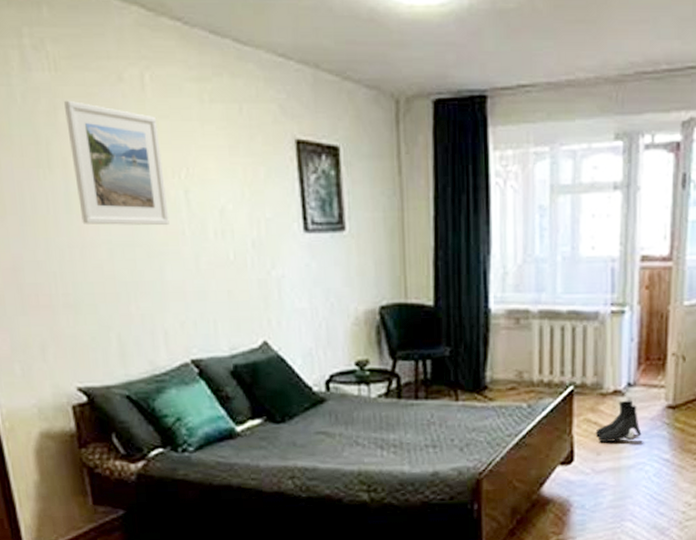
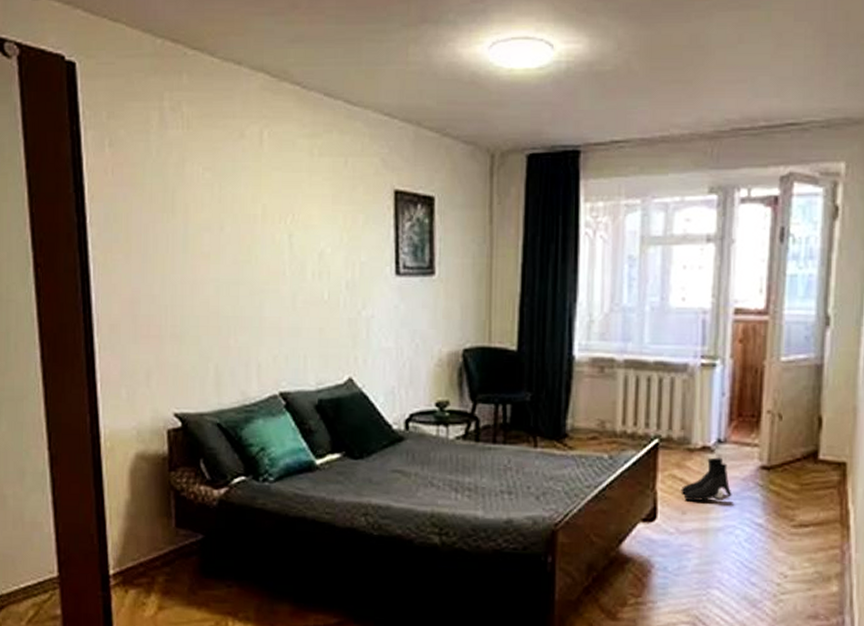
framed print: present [64,100,170,225] -> none [192,153,273,265]

